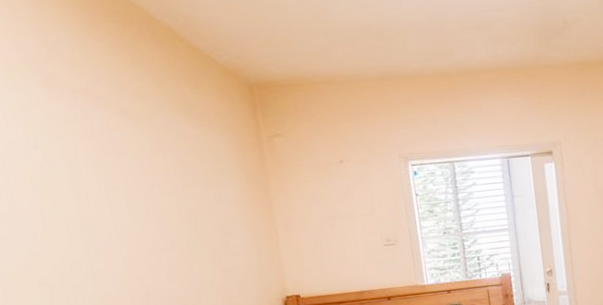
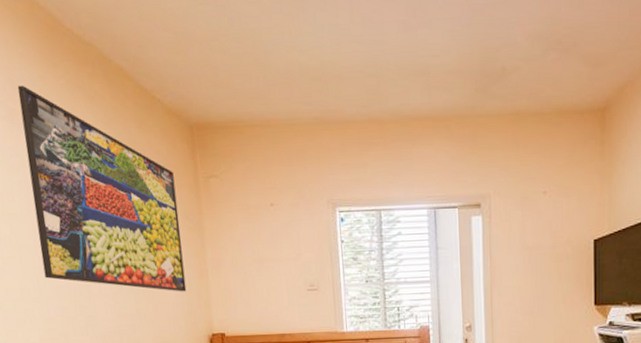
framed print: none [54,48,256,256] -> present [17,85,187,292]

